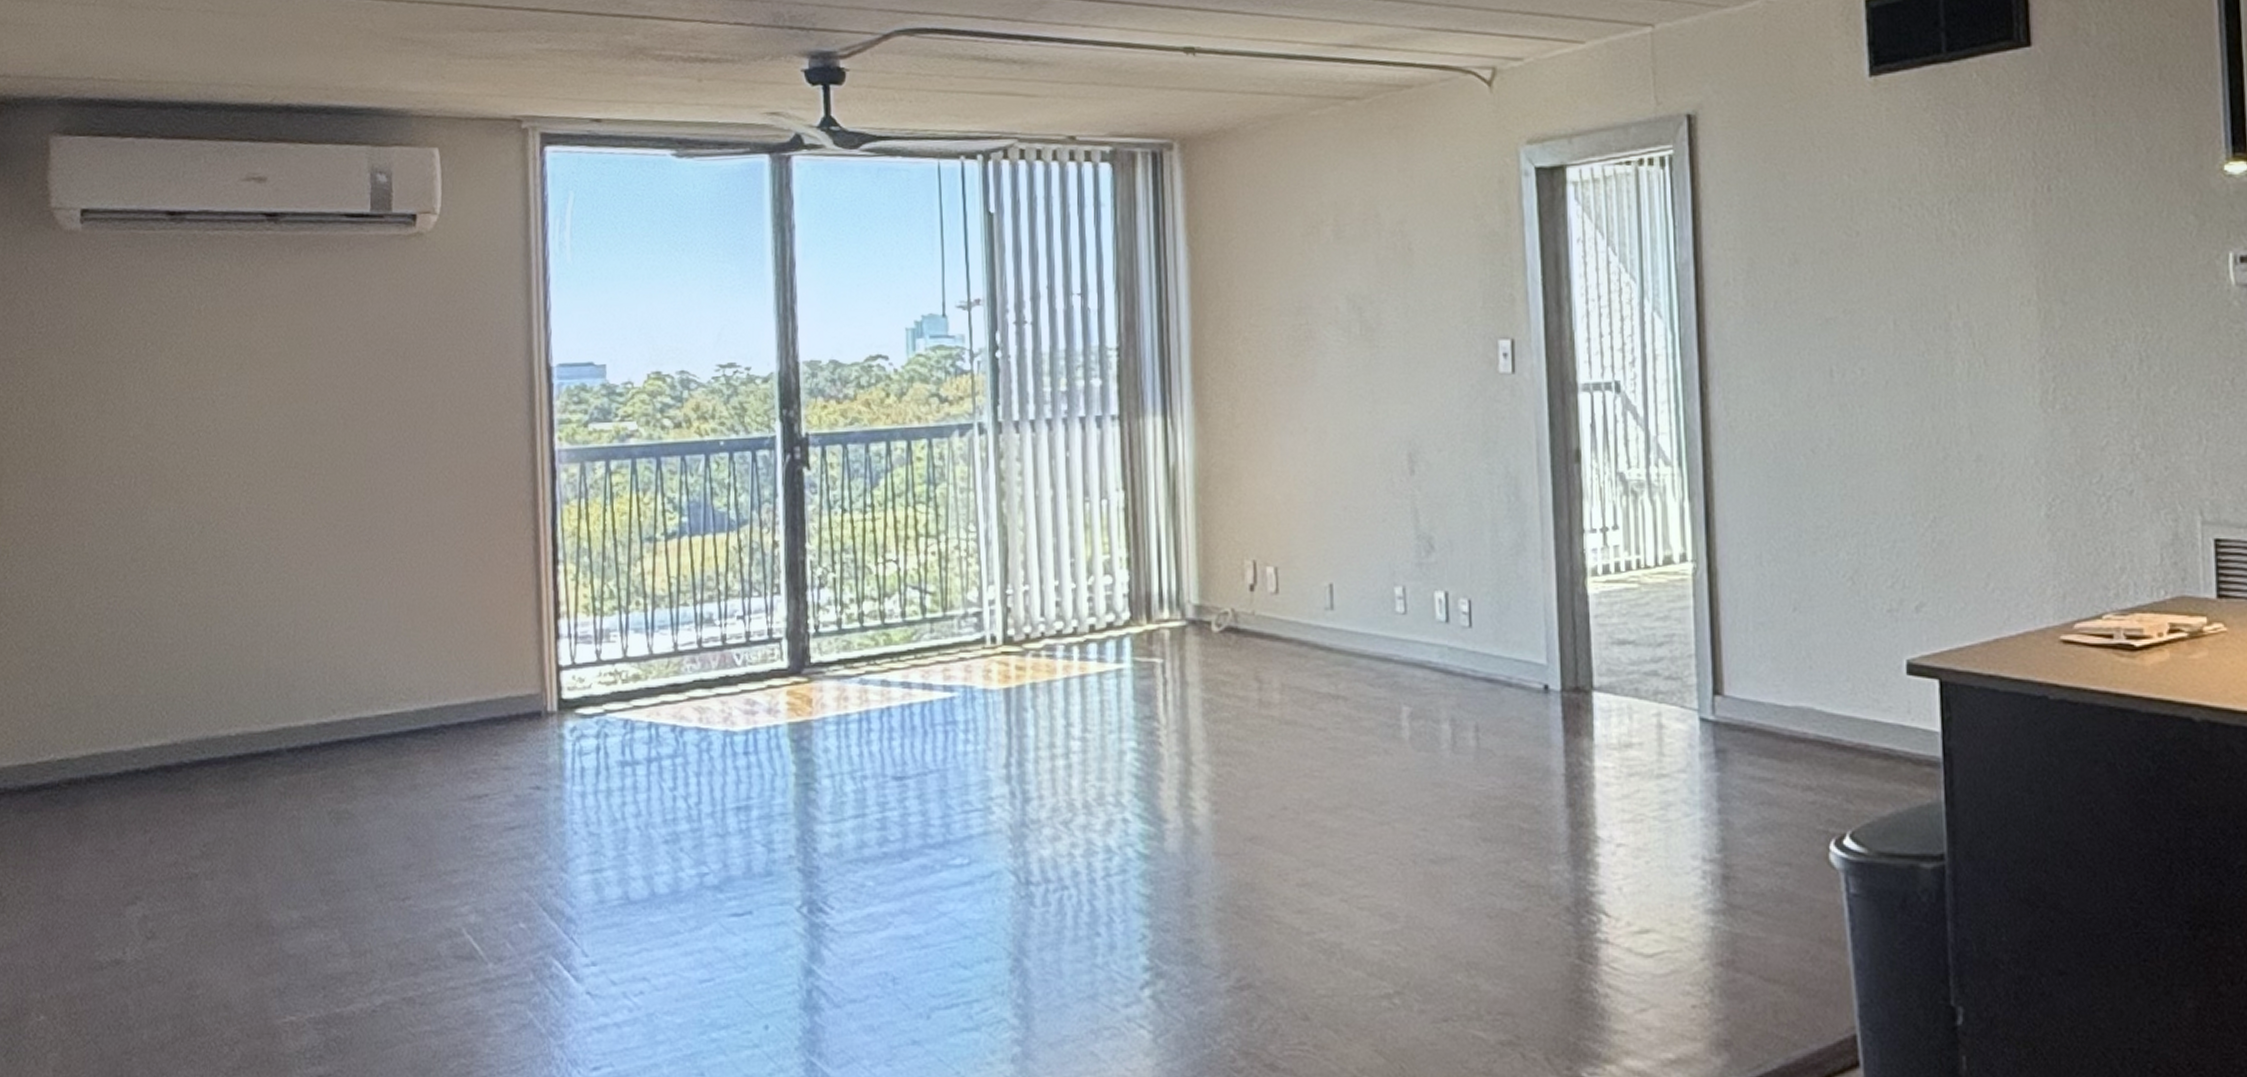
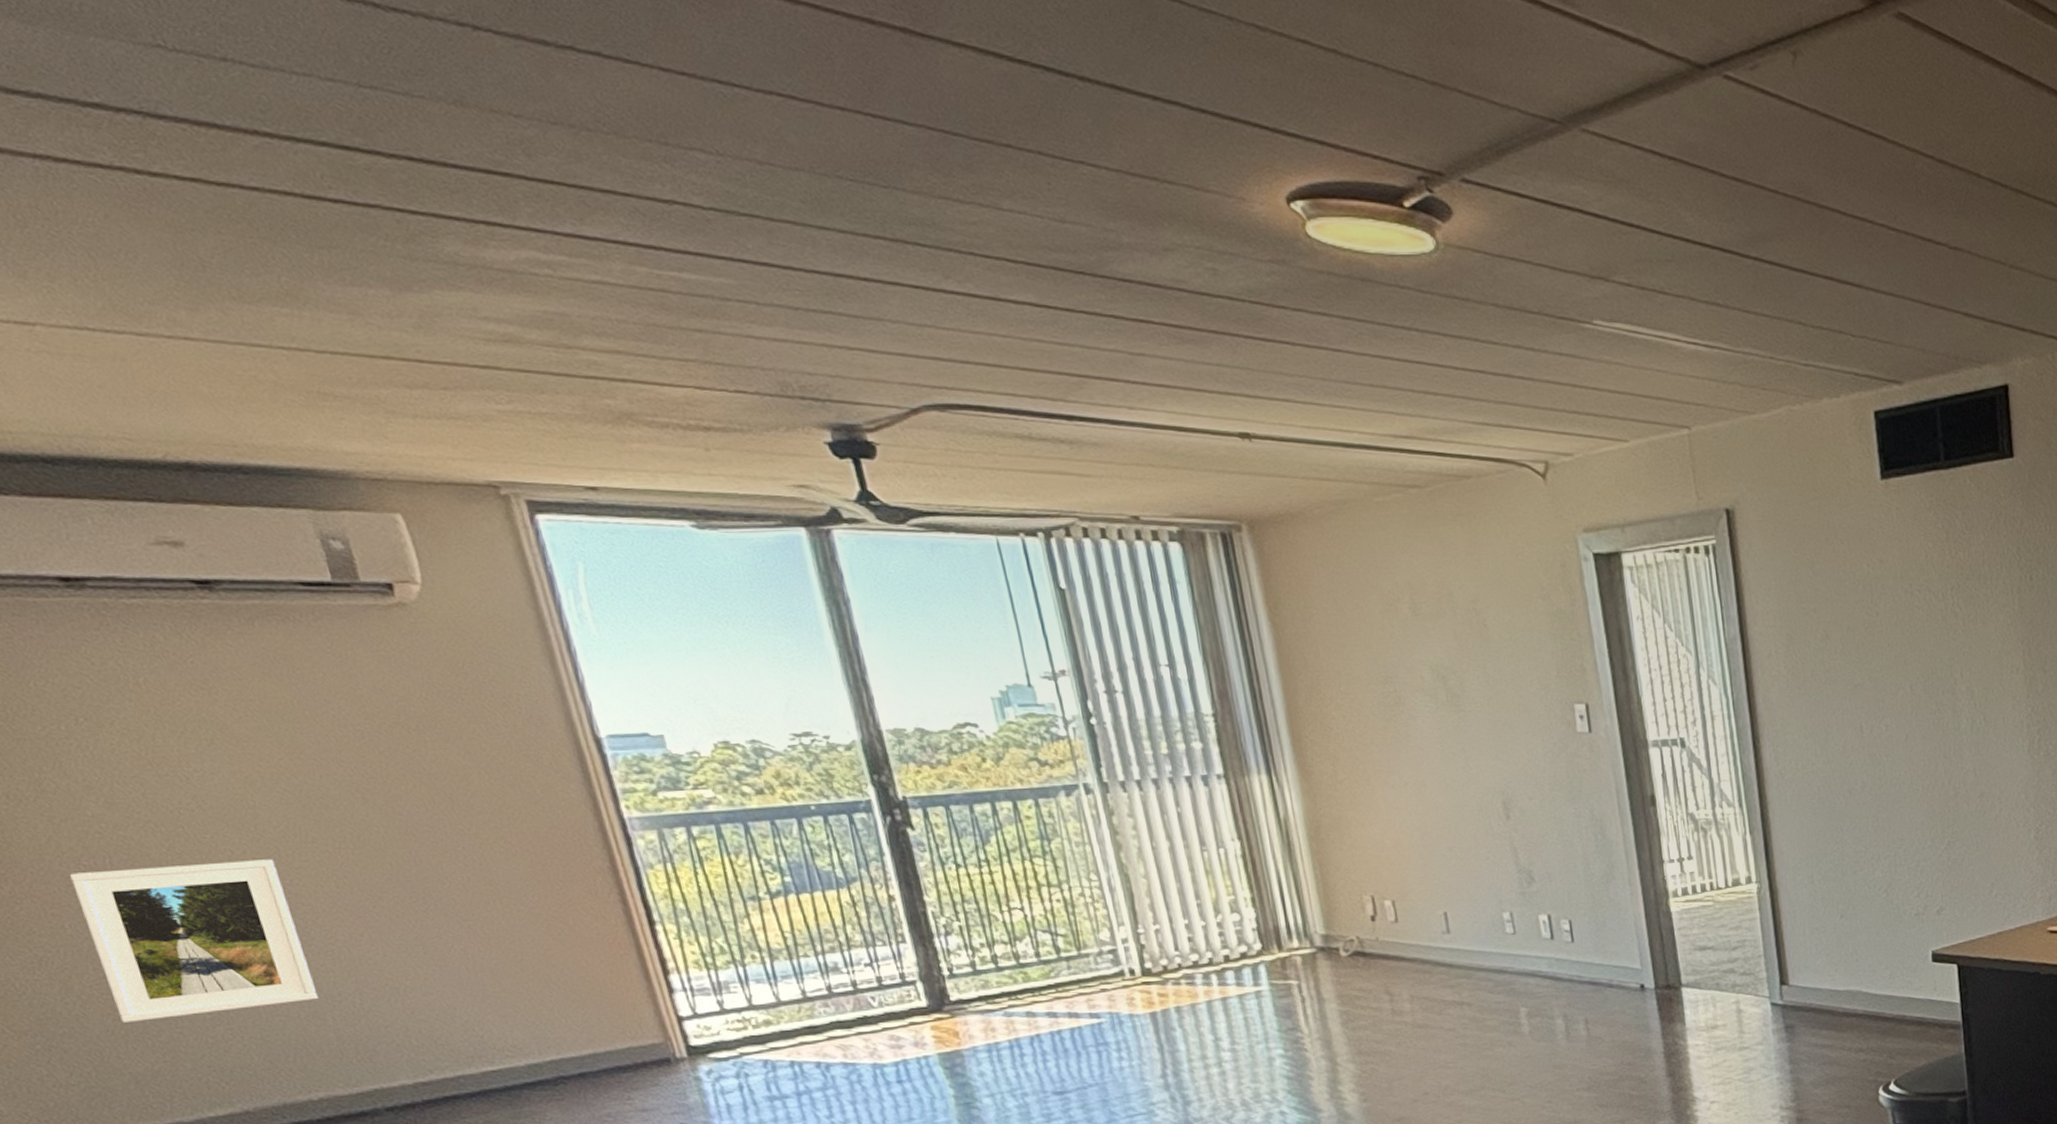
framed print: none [100,483,262,644] -> present [68,859,319,1023]

